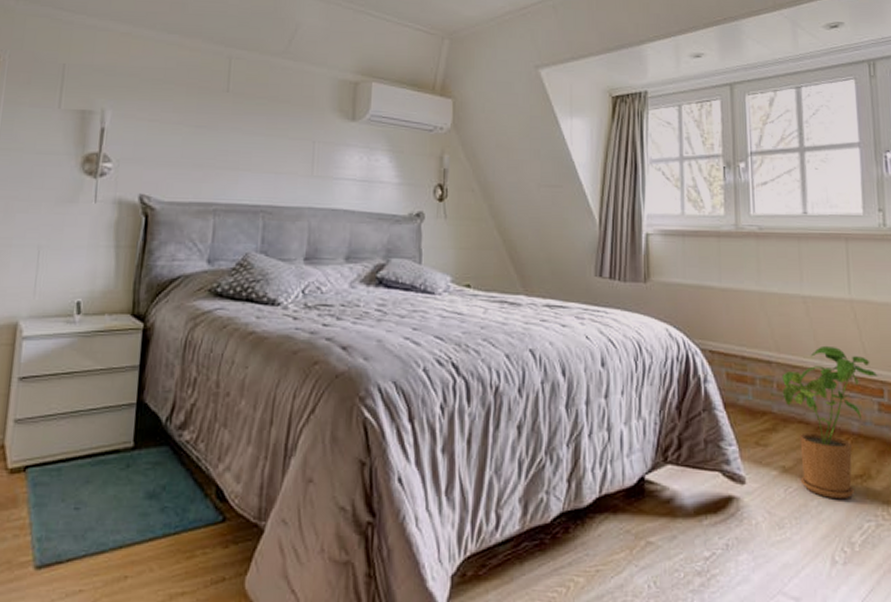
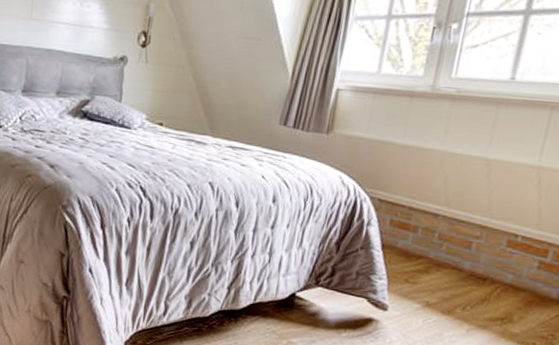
house plant: present [781,345,878,500] -> none [441,205,547,335]

